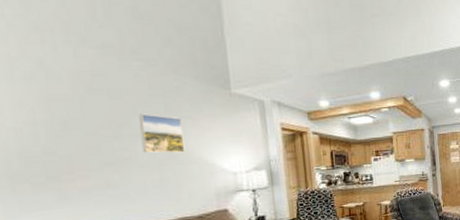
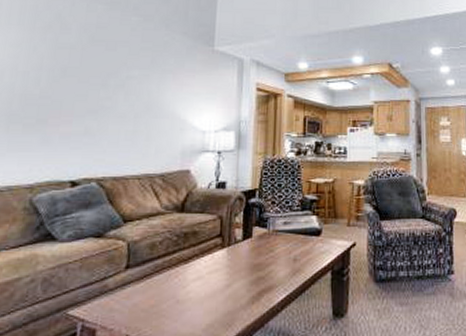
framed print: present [138,113,186,153] -> none [123,65,164,106]

